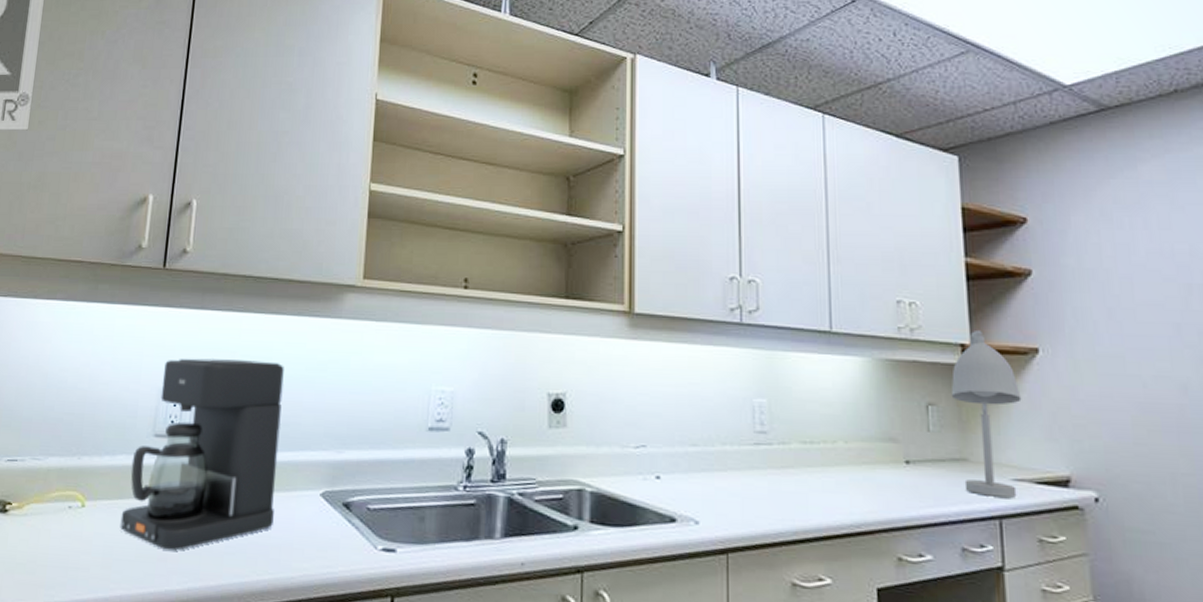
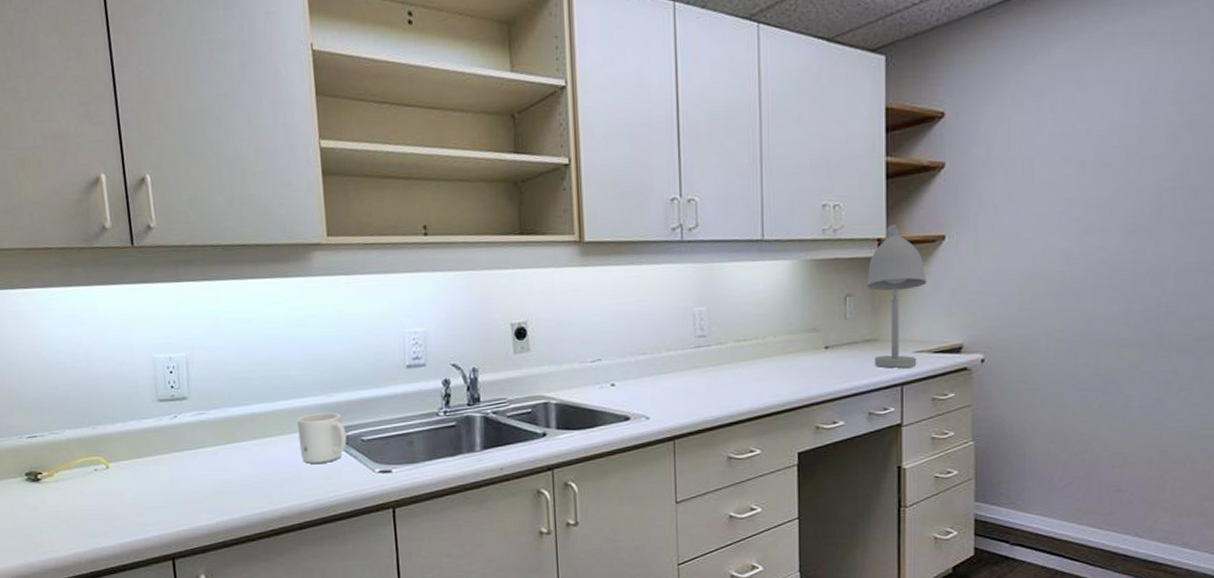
coffee maker: present [120,358,284,551] -> none [142,323,281,495]
mug: none [297,470,352,531] -> present [297,412,347,464]

